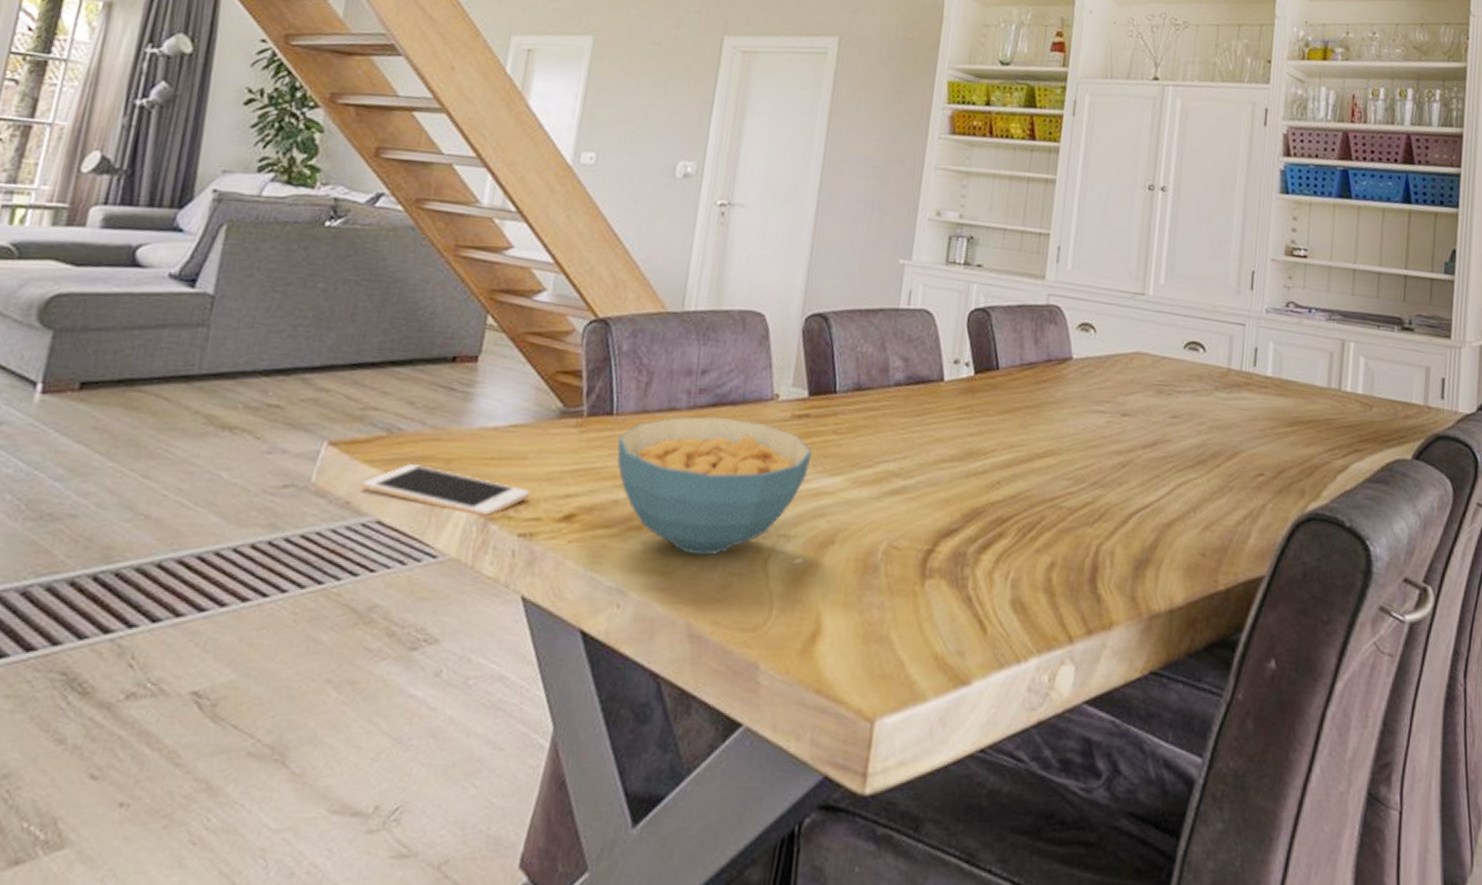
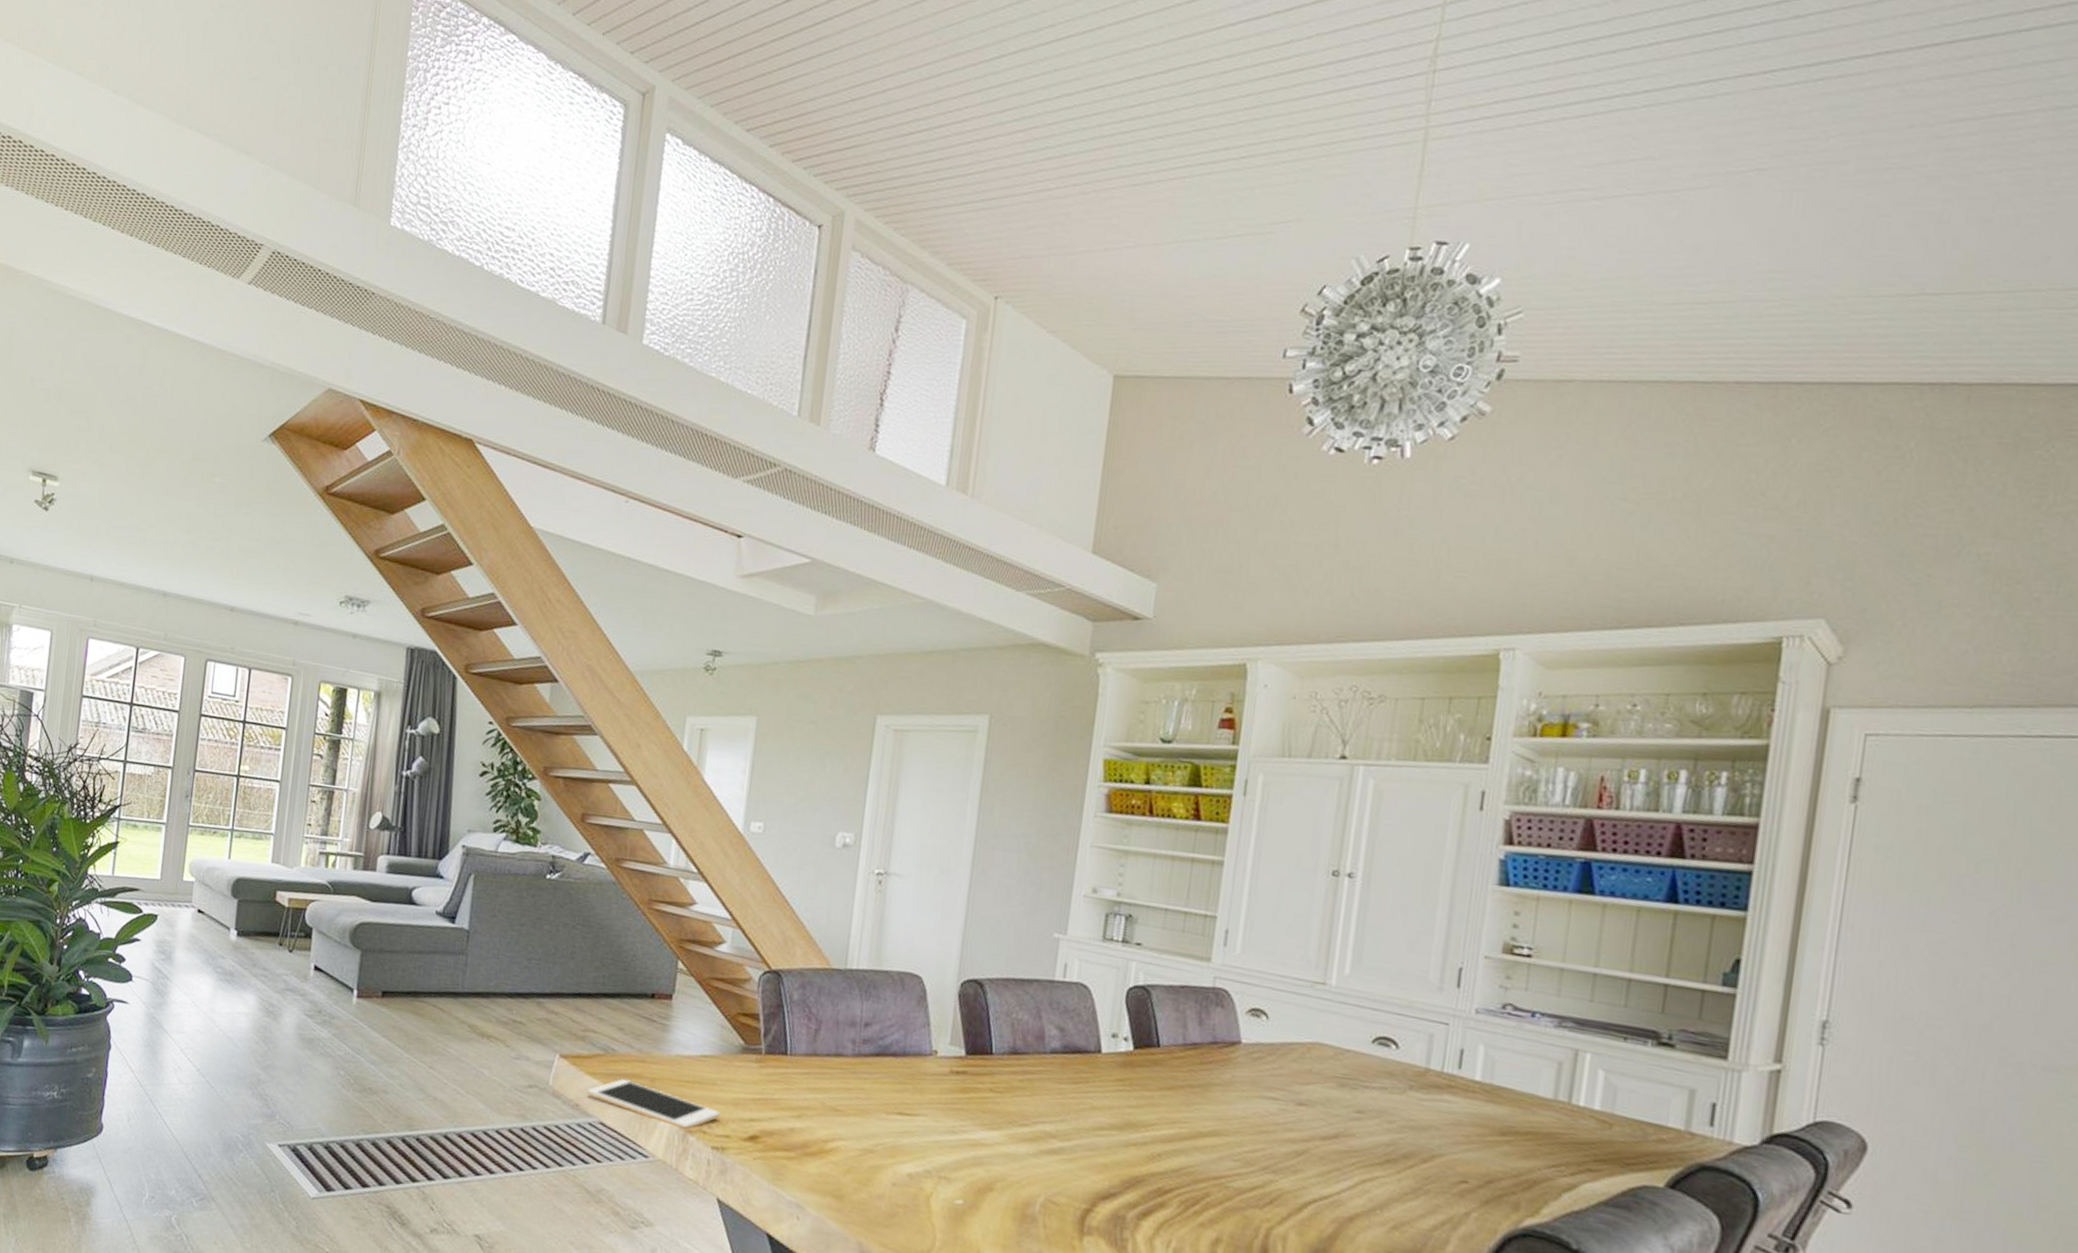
cereal bowl: present [617,416,812,556] -> none [792,1062,970,1187]

